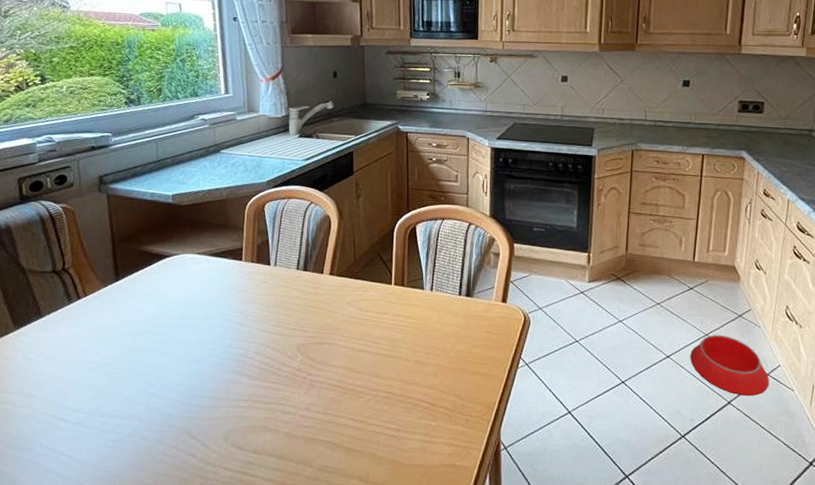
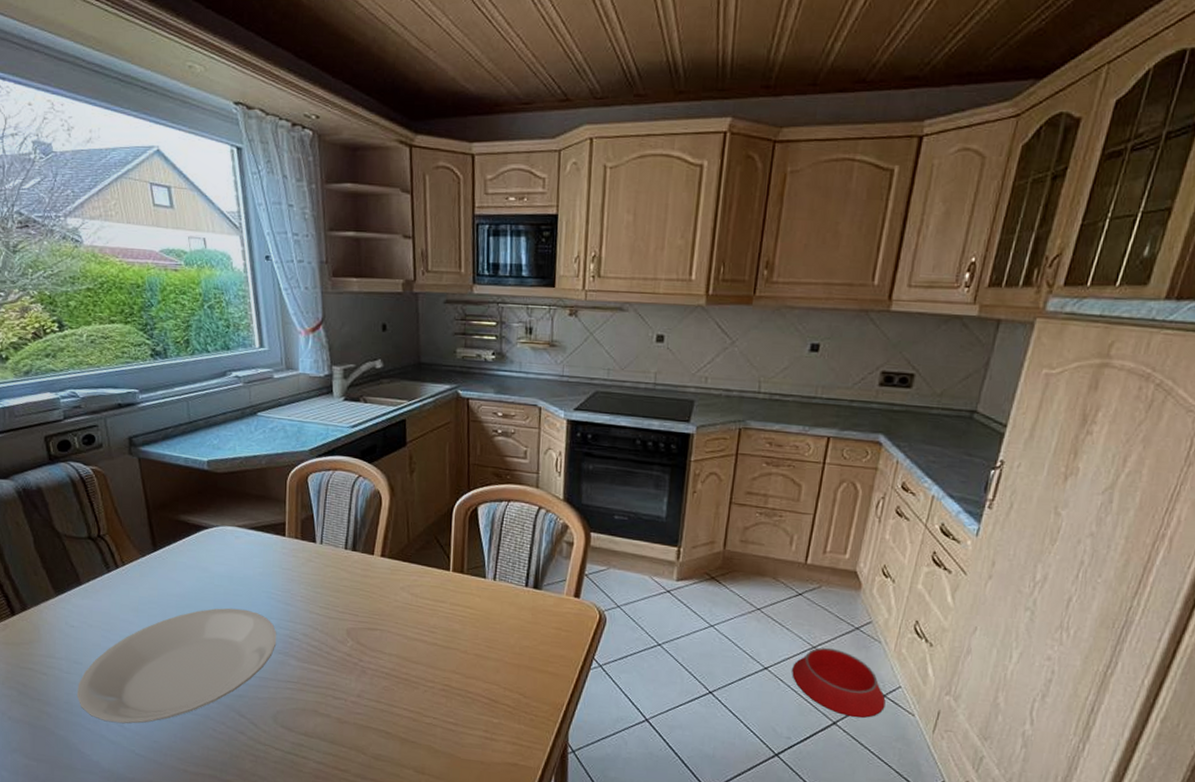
plate: none [27,331,231,456] -> present [76,608,277,724]

